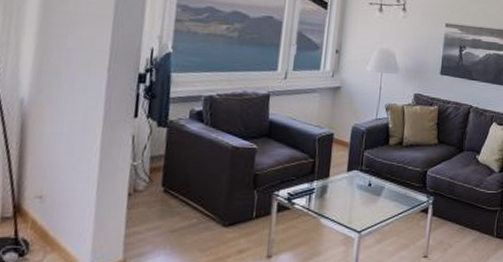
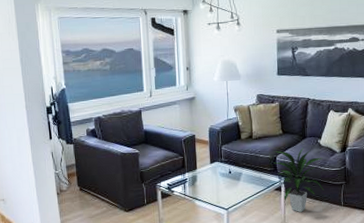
indoor plant: none [423,162,479,241] -> present [273,147,324,212]

